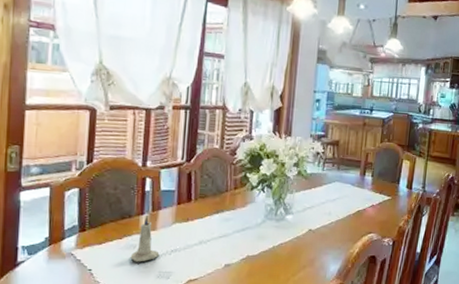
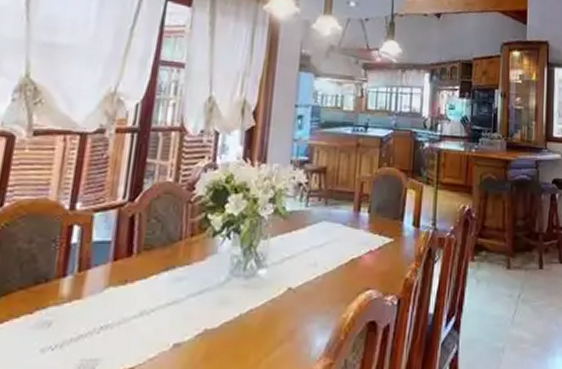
candle: present [130,214,160,262] -> none [42,277,84,347]

